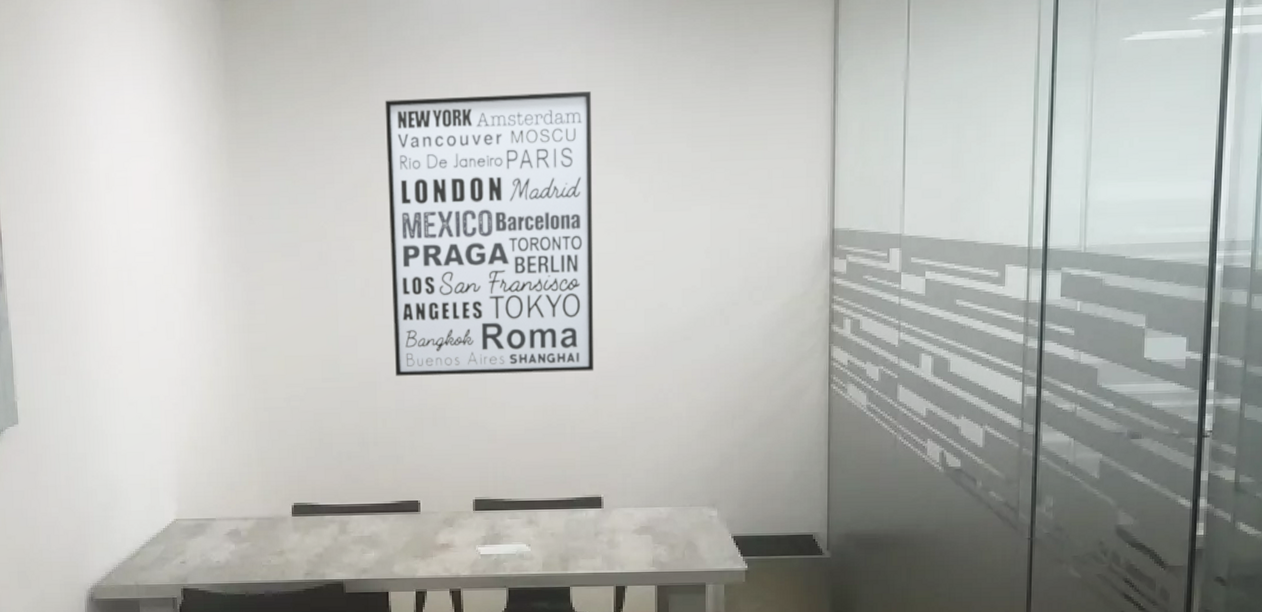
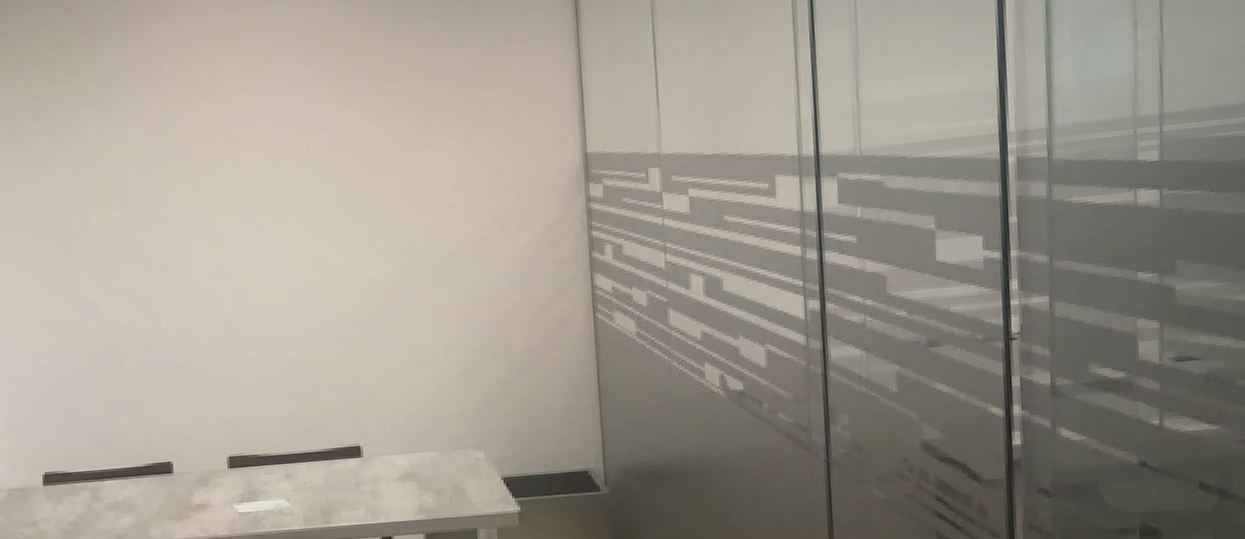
wall art: present [385,91,594,376] -> none [113,36,344,337]

